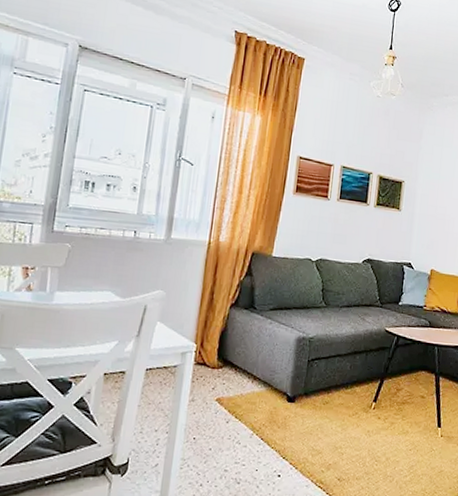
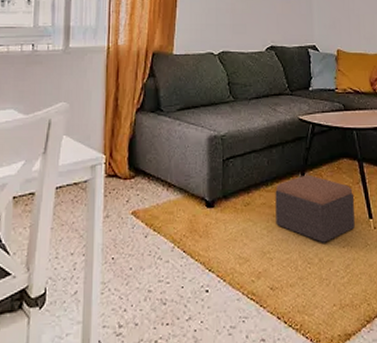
footstool: none [351,382,427,445] -> present [275,174,355,243]

